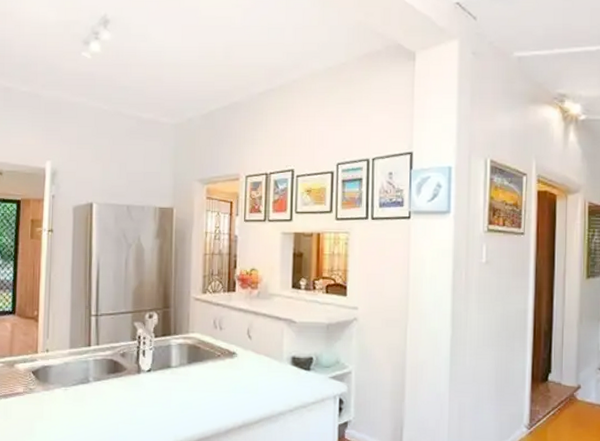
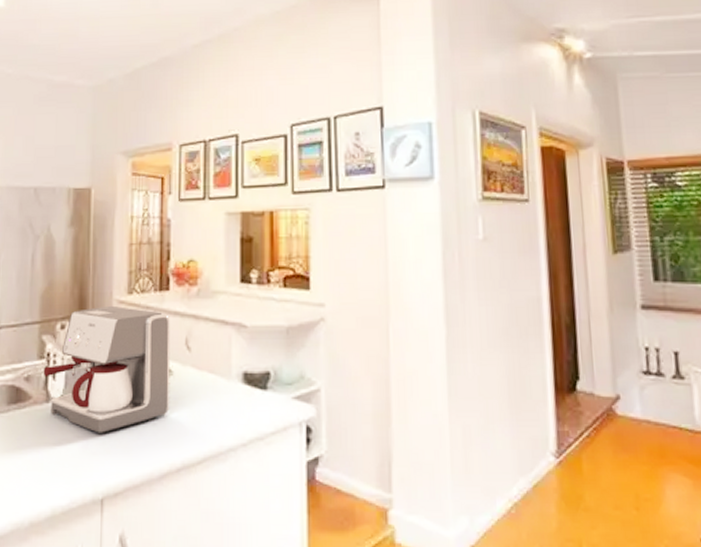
coffee maker: none [135,301,236,398] -> present [43,305,171,433]

